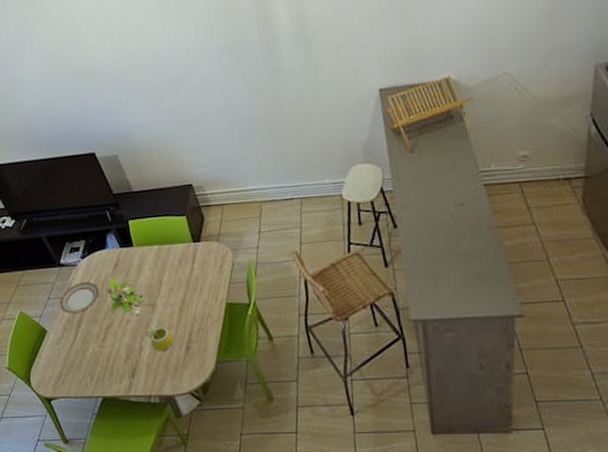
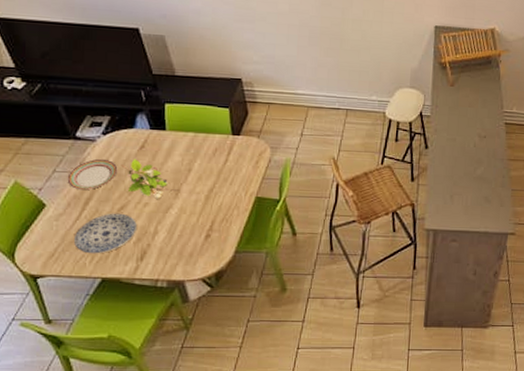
plate: none [73,332,124,374] -> present [73,213,137,254]
mug: present [145,325,174,352] -> none [163,210,194,237]

